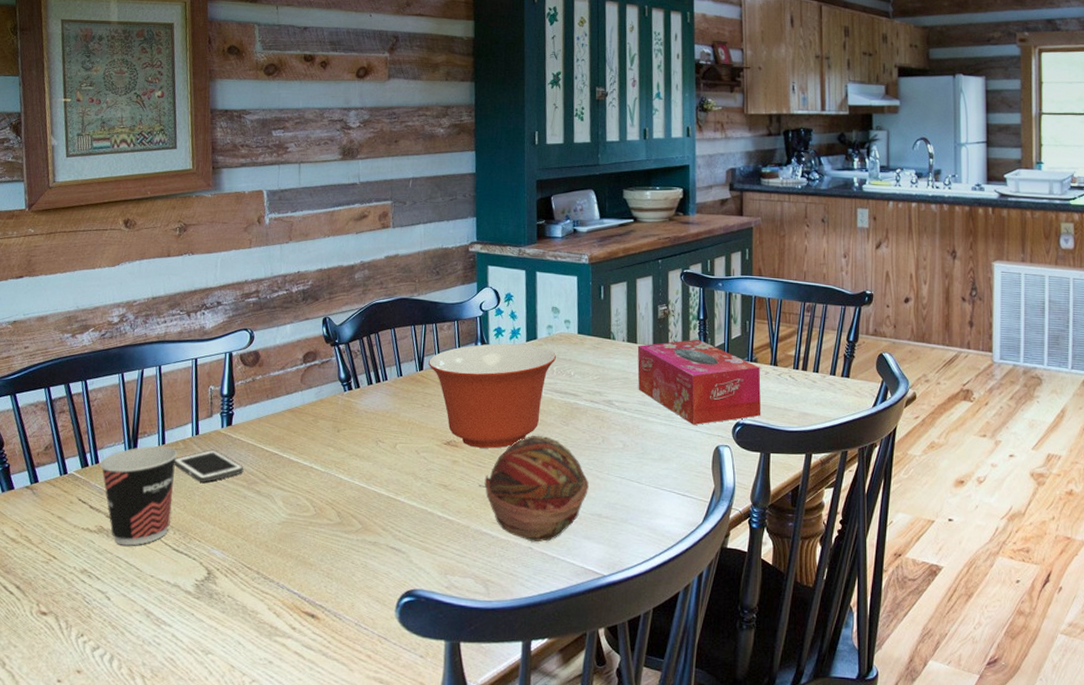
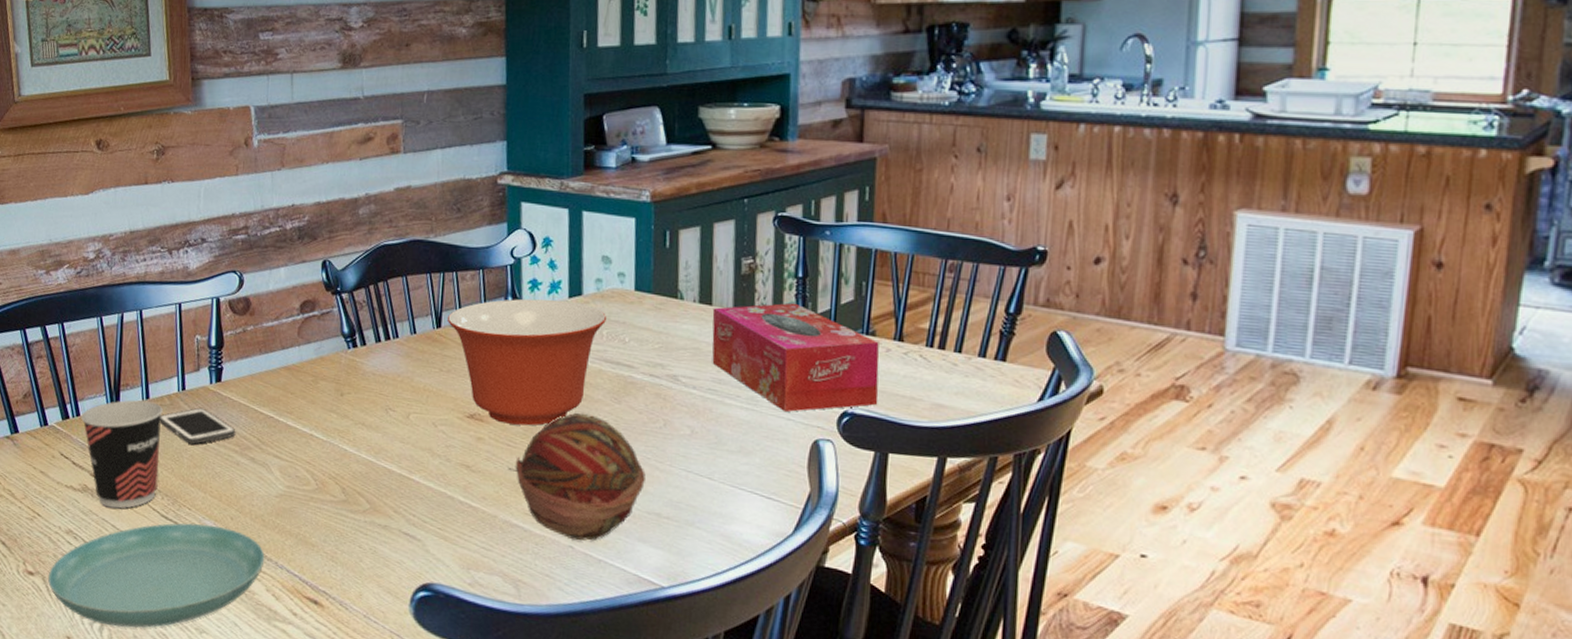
saucer: none [61,554,268,657] -> present [48,523,265,628]

